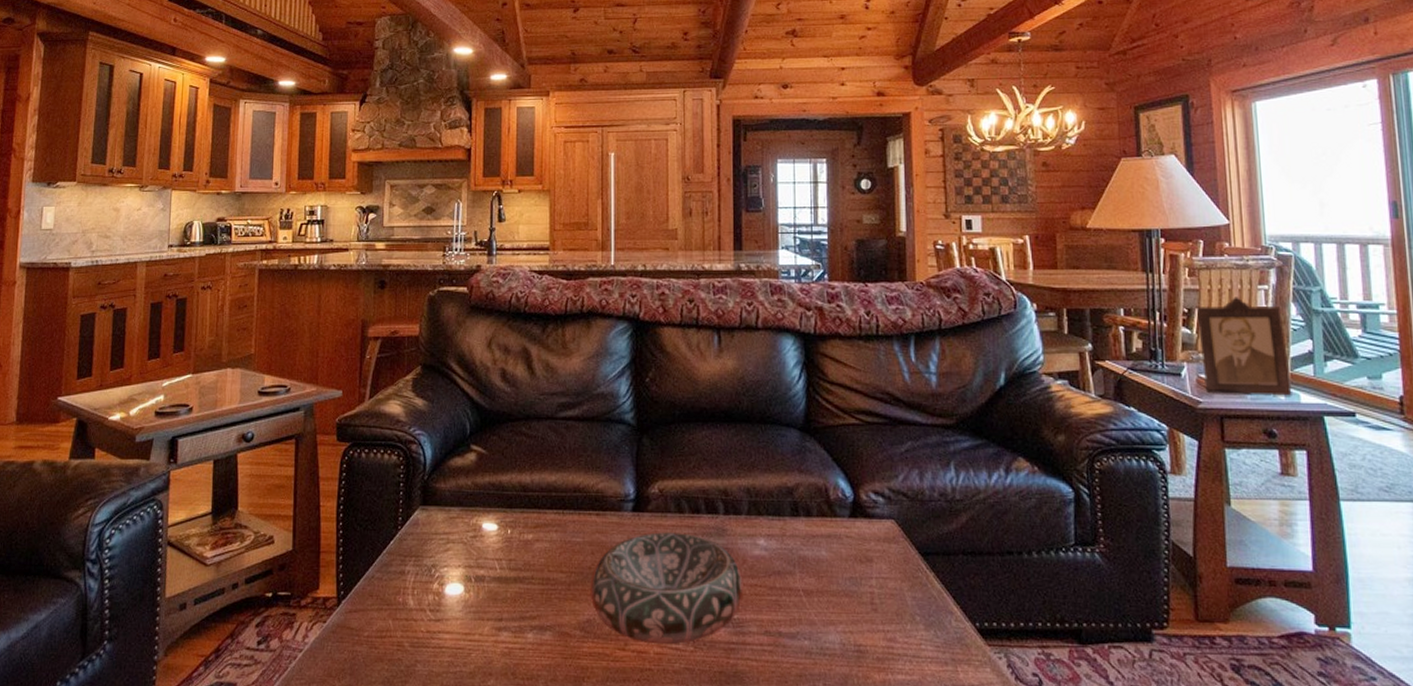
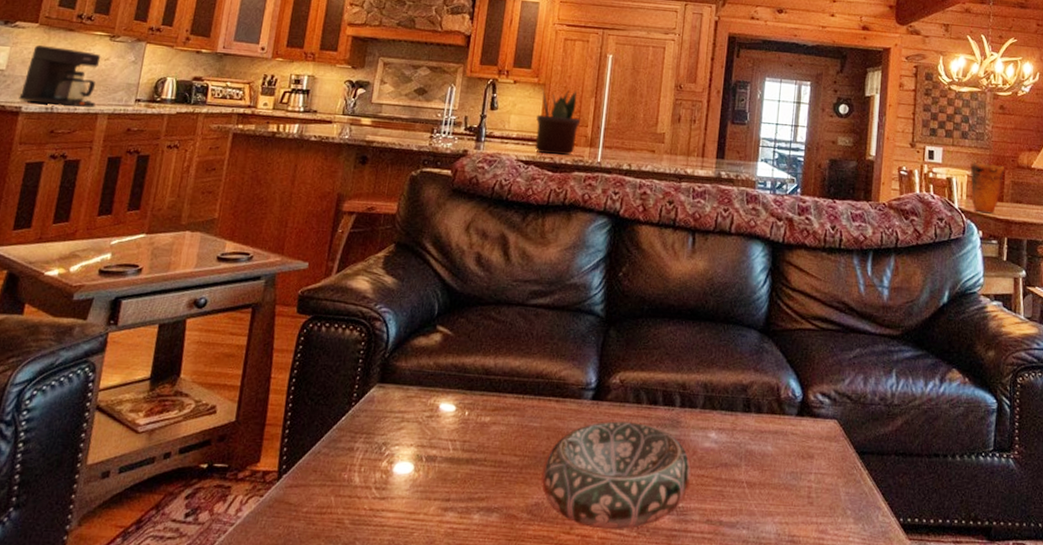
coffee maker: none [67,202,134,258] -> present [19,45,101,108]
planter: none [545,192,589,261] -> present [534,85,580,155]
vase: none [1015,227,1056,283] -> present [970,161,1005,214]

